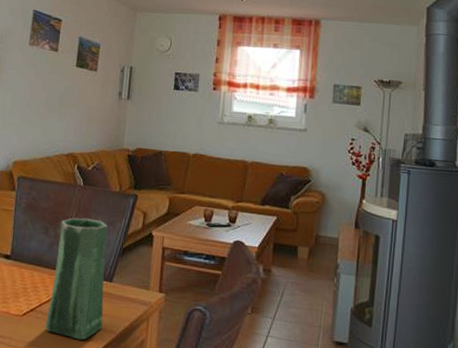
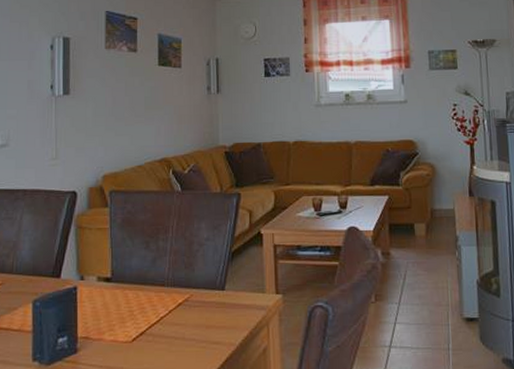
vase: present [45,217,108,340] -> none [158,225,220,359]

